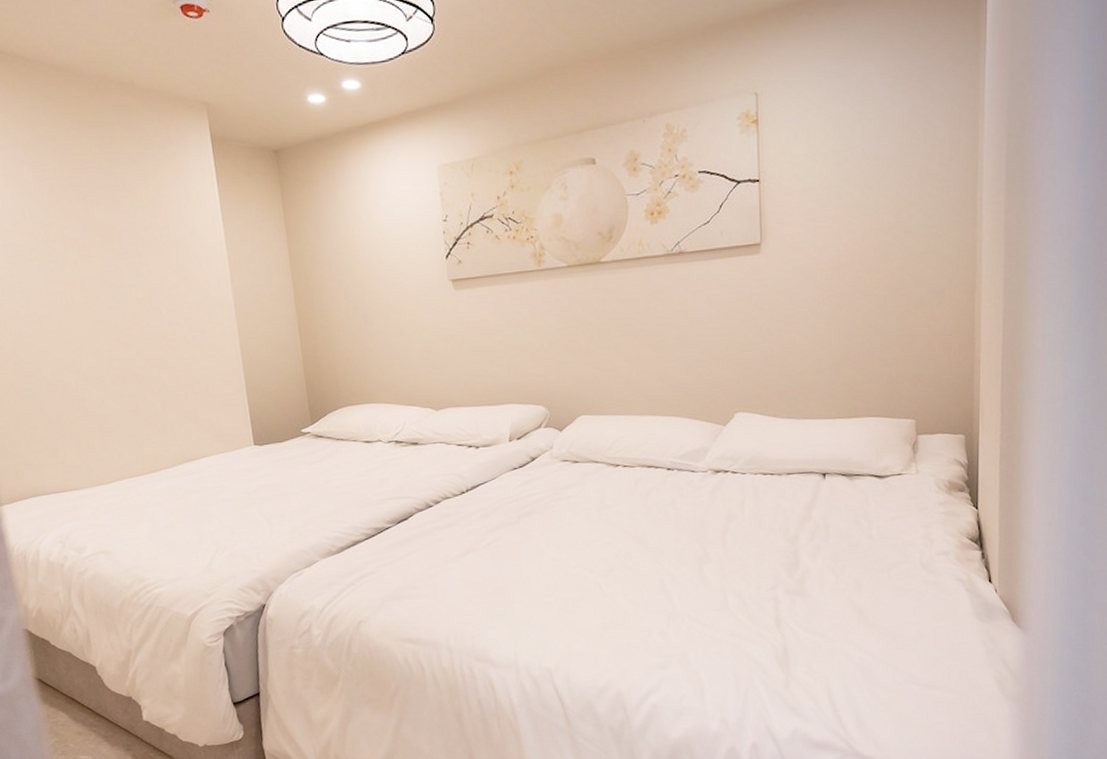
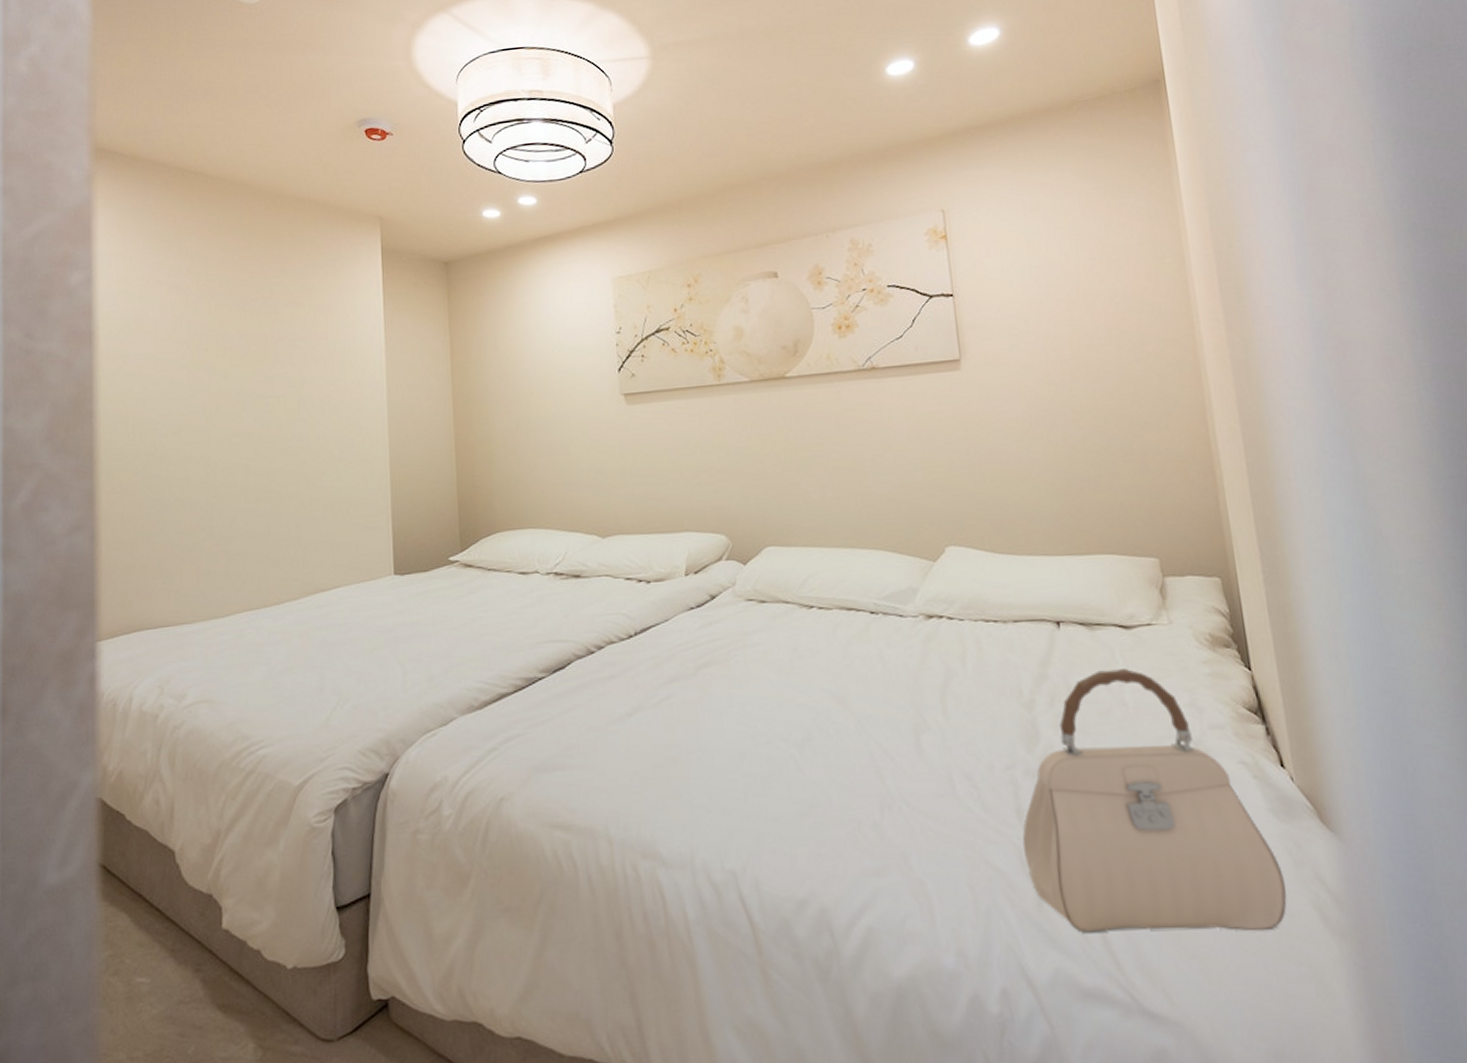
handbag: none [778,509,977,704] -> present [1022,667,1287,933]

